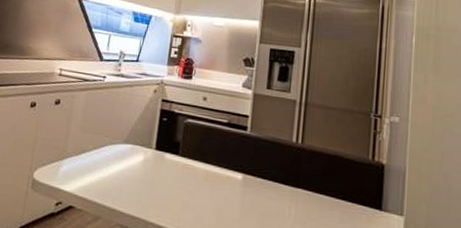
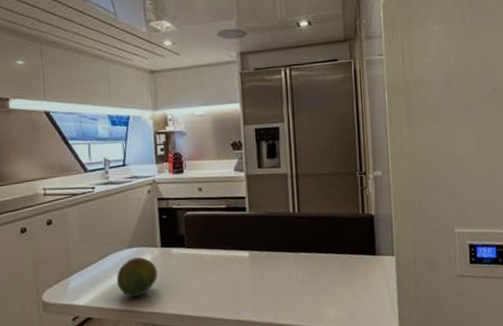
fruit: none [105,154,147,196] -> present [116,257,158,297]

